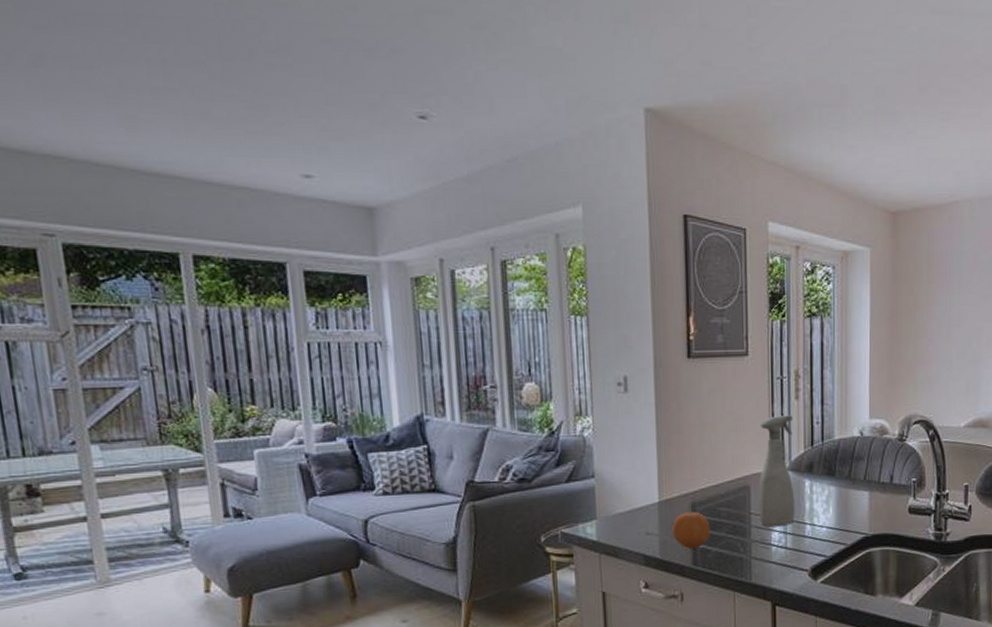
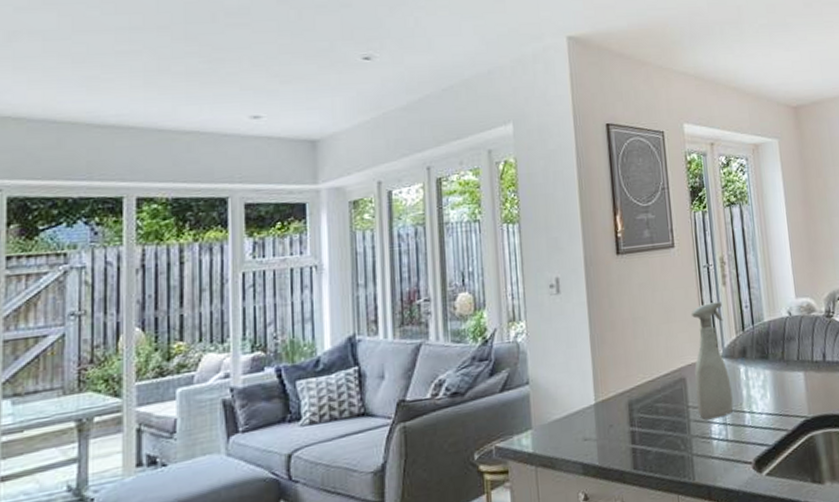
fruit: present [672,511,710,550] -> none [610,410,649,453]

